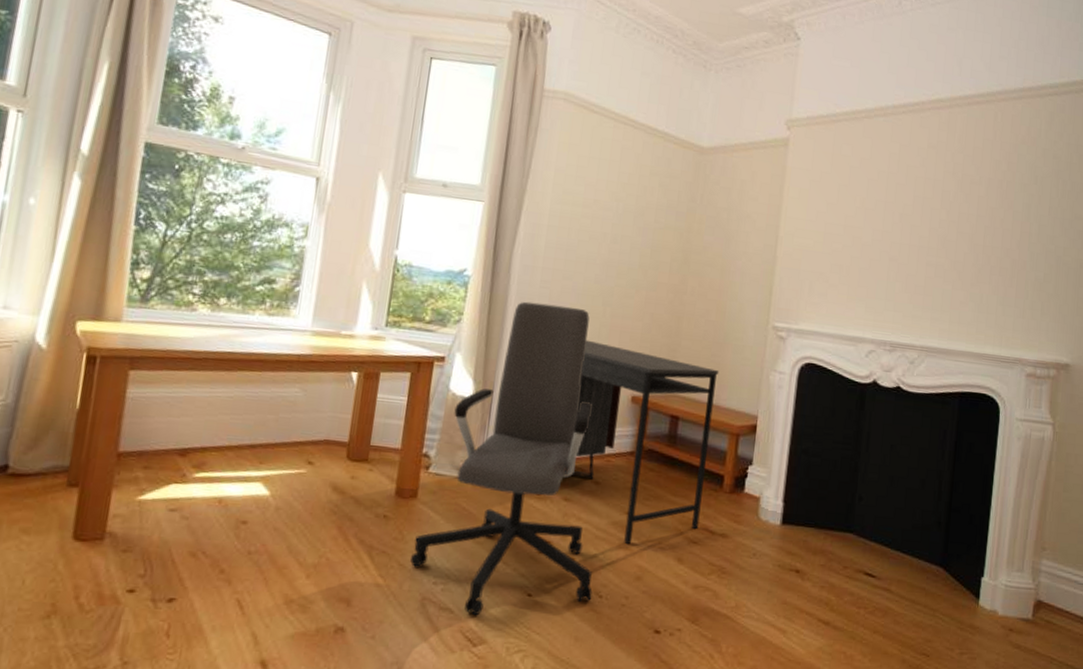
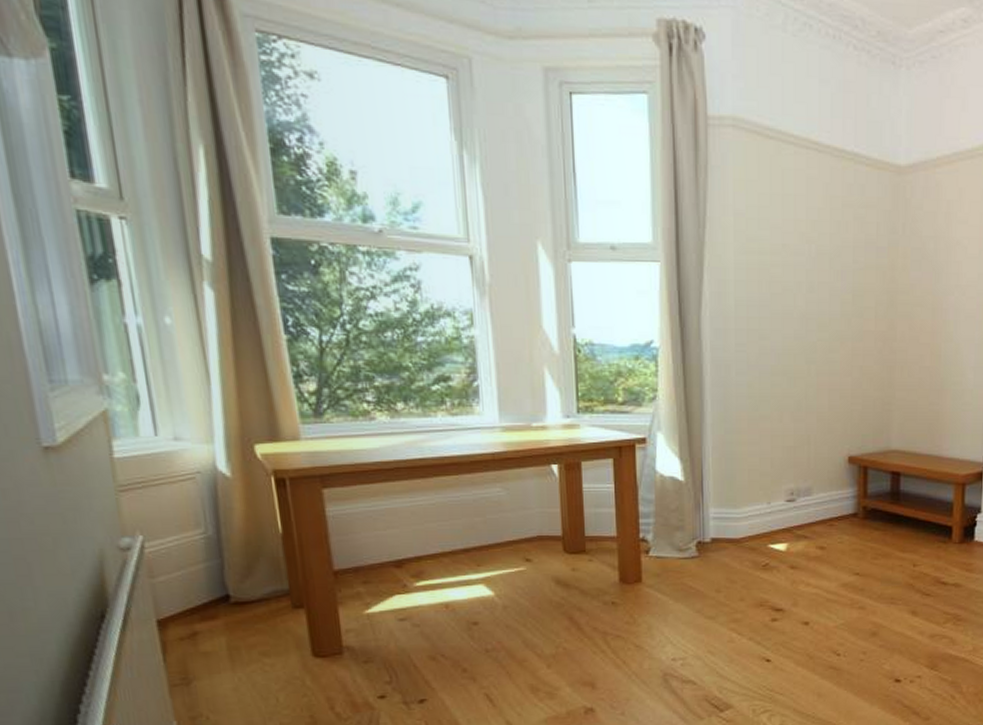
office chair: present [410,301,593,616] -> none [646,369,830,685]
desk: present [565,340,720,544] -> none [788,403,939,603]

